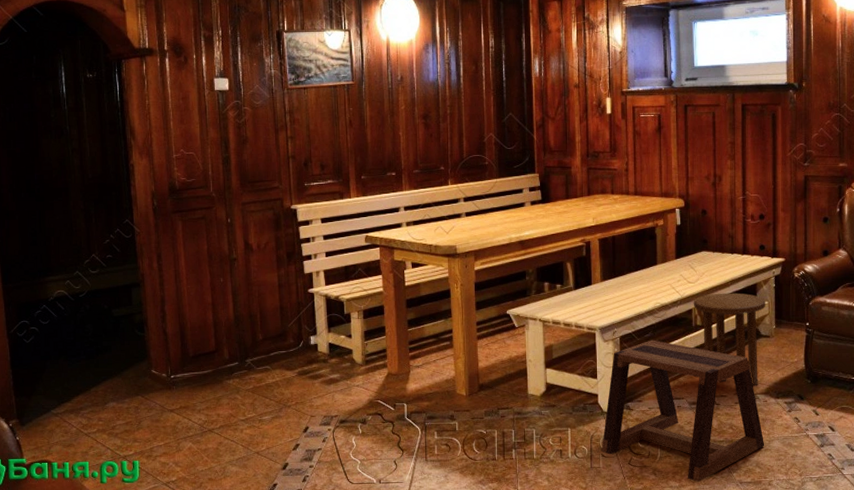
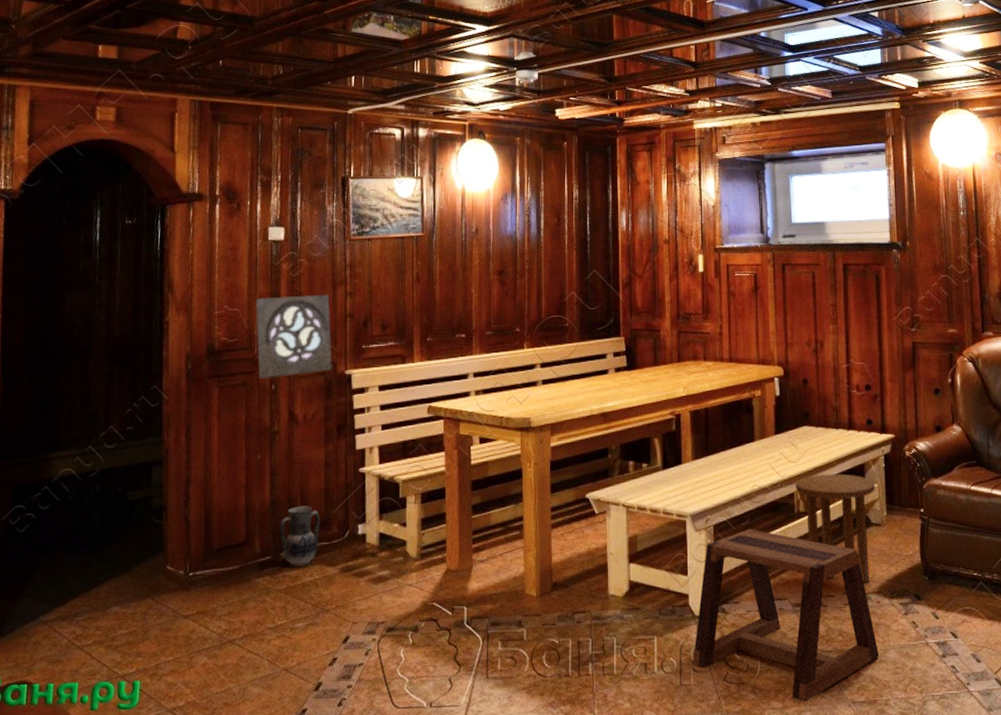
wall ornament: none [207,138,279,214] -> present [255,294,332,380]
ceramic jug: none [243,321,278,370] -> present [279,506,320,566]

